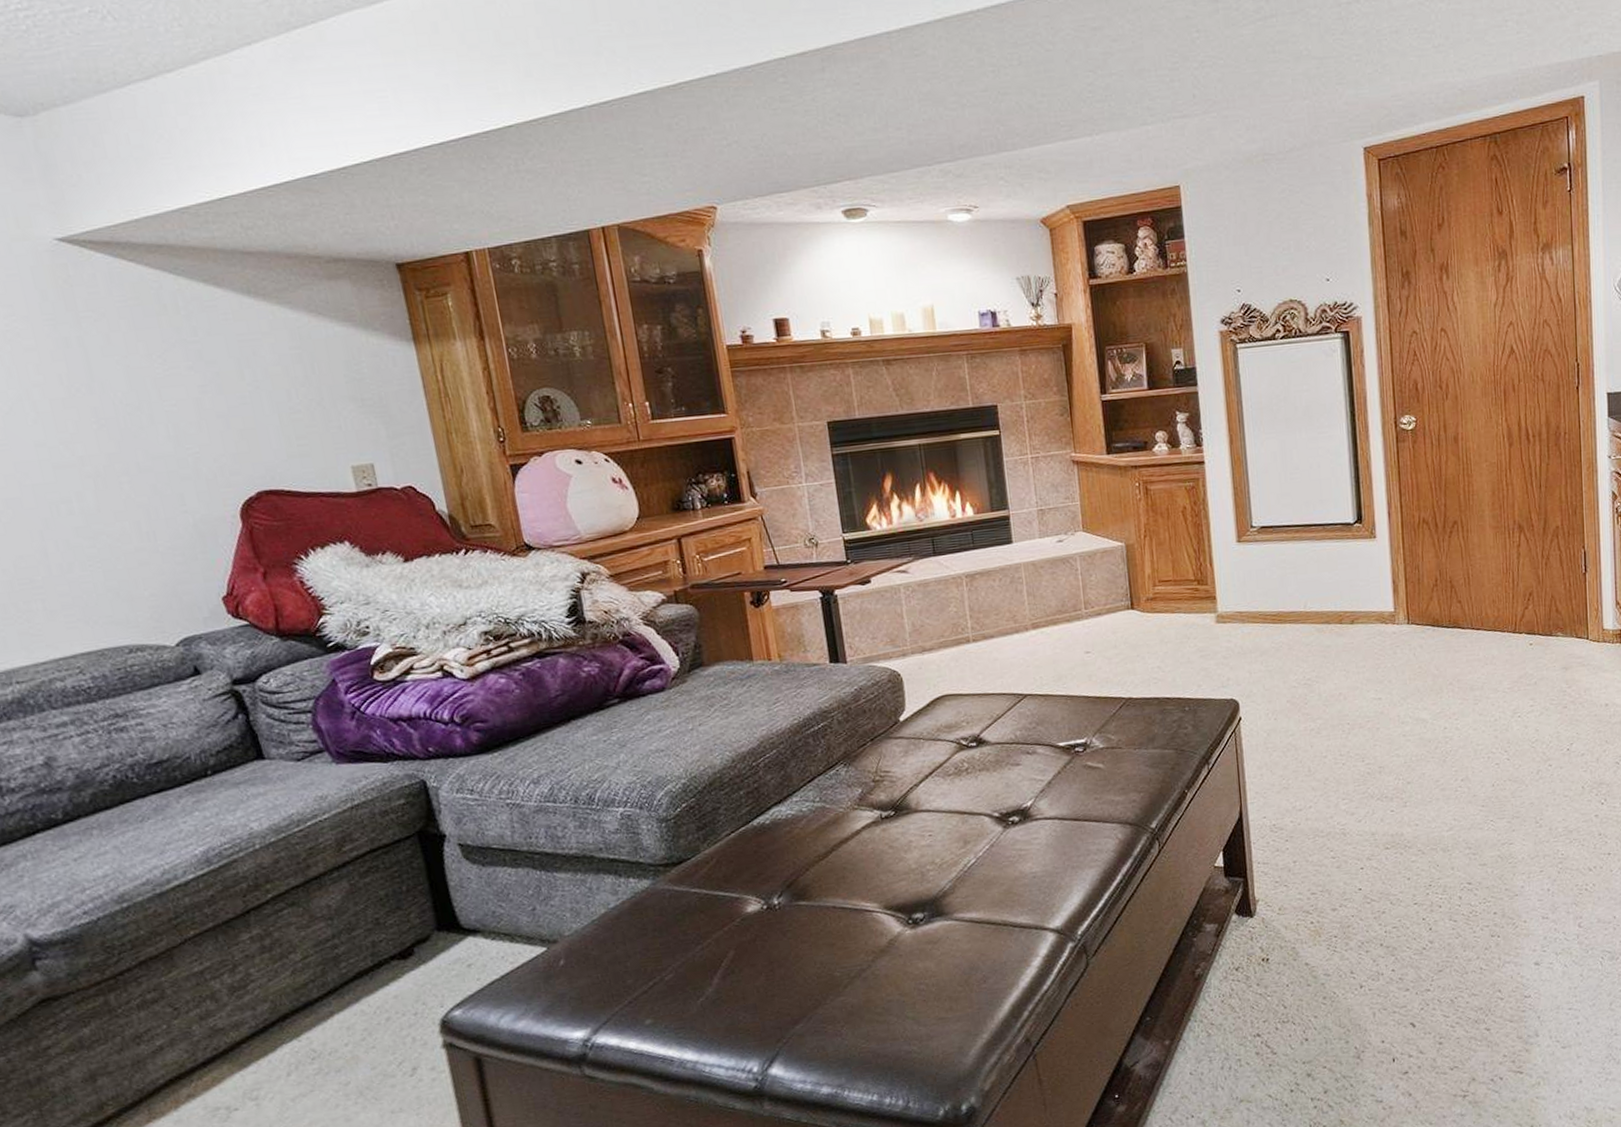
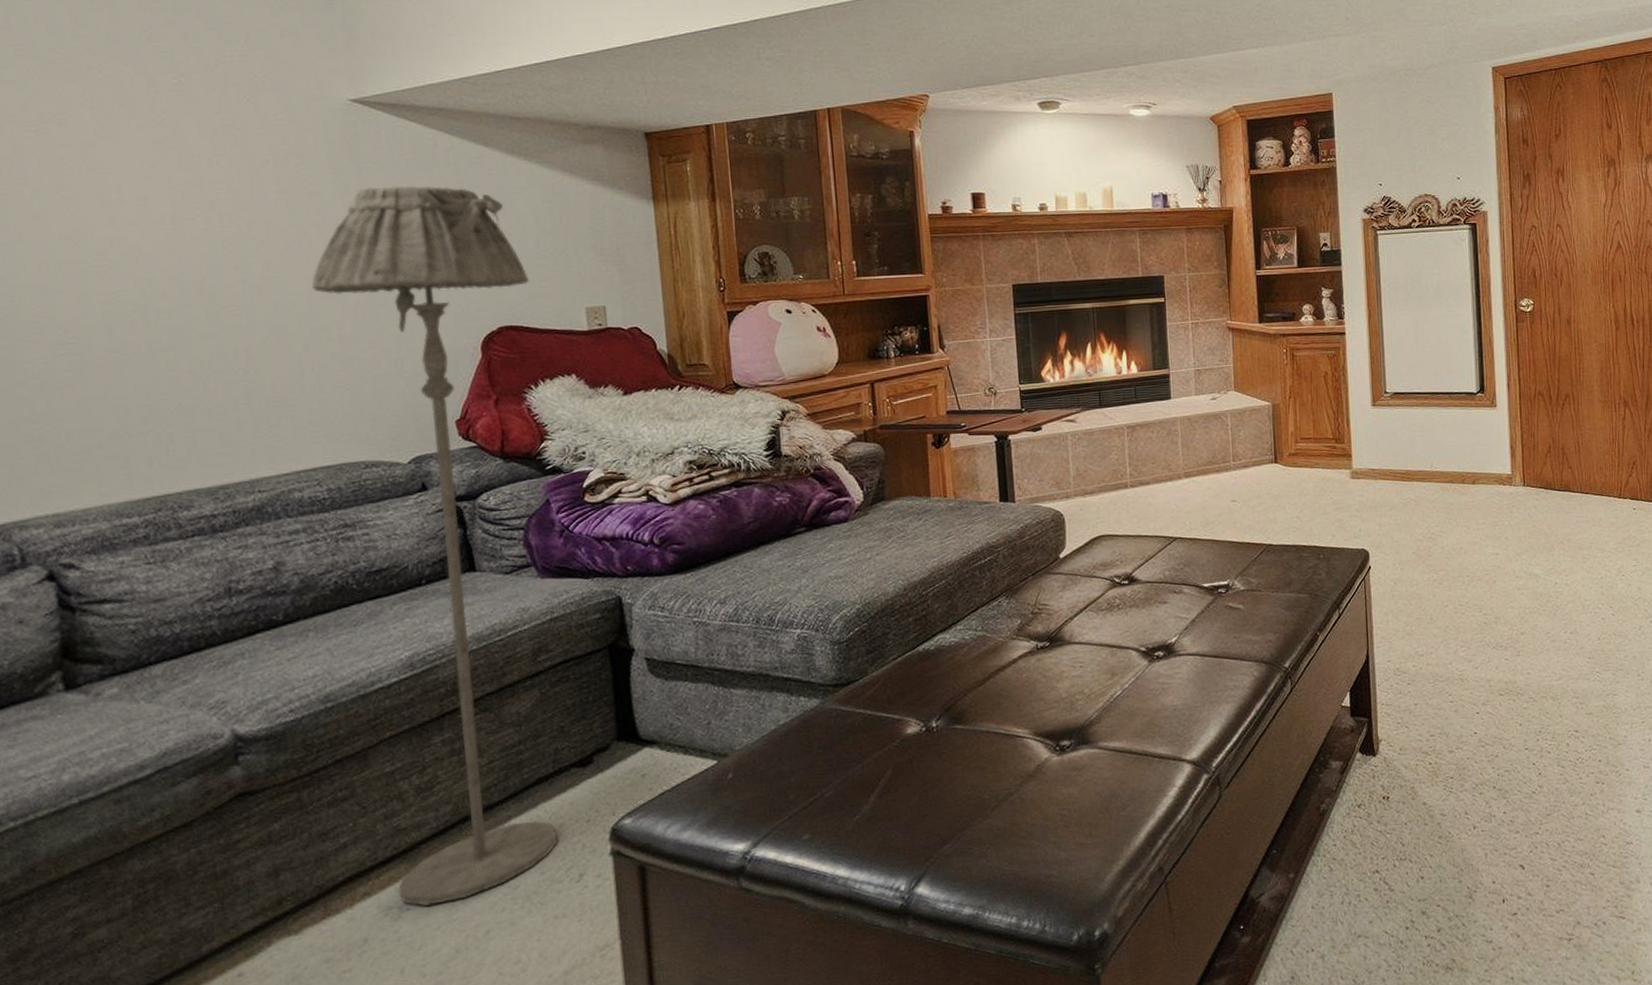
floor lamp: none [42,334,386,1105] -> present [311,185,558,906]

